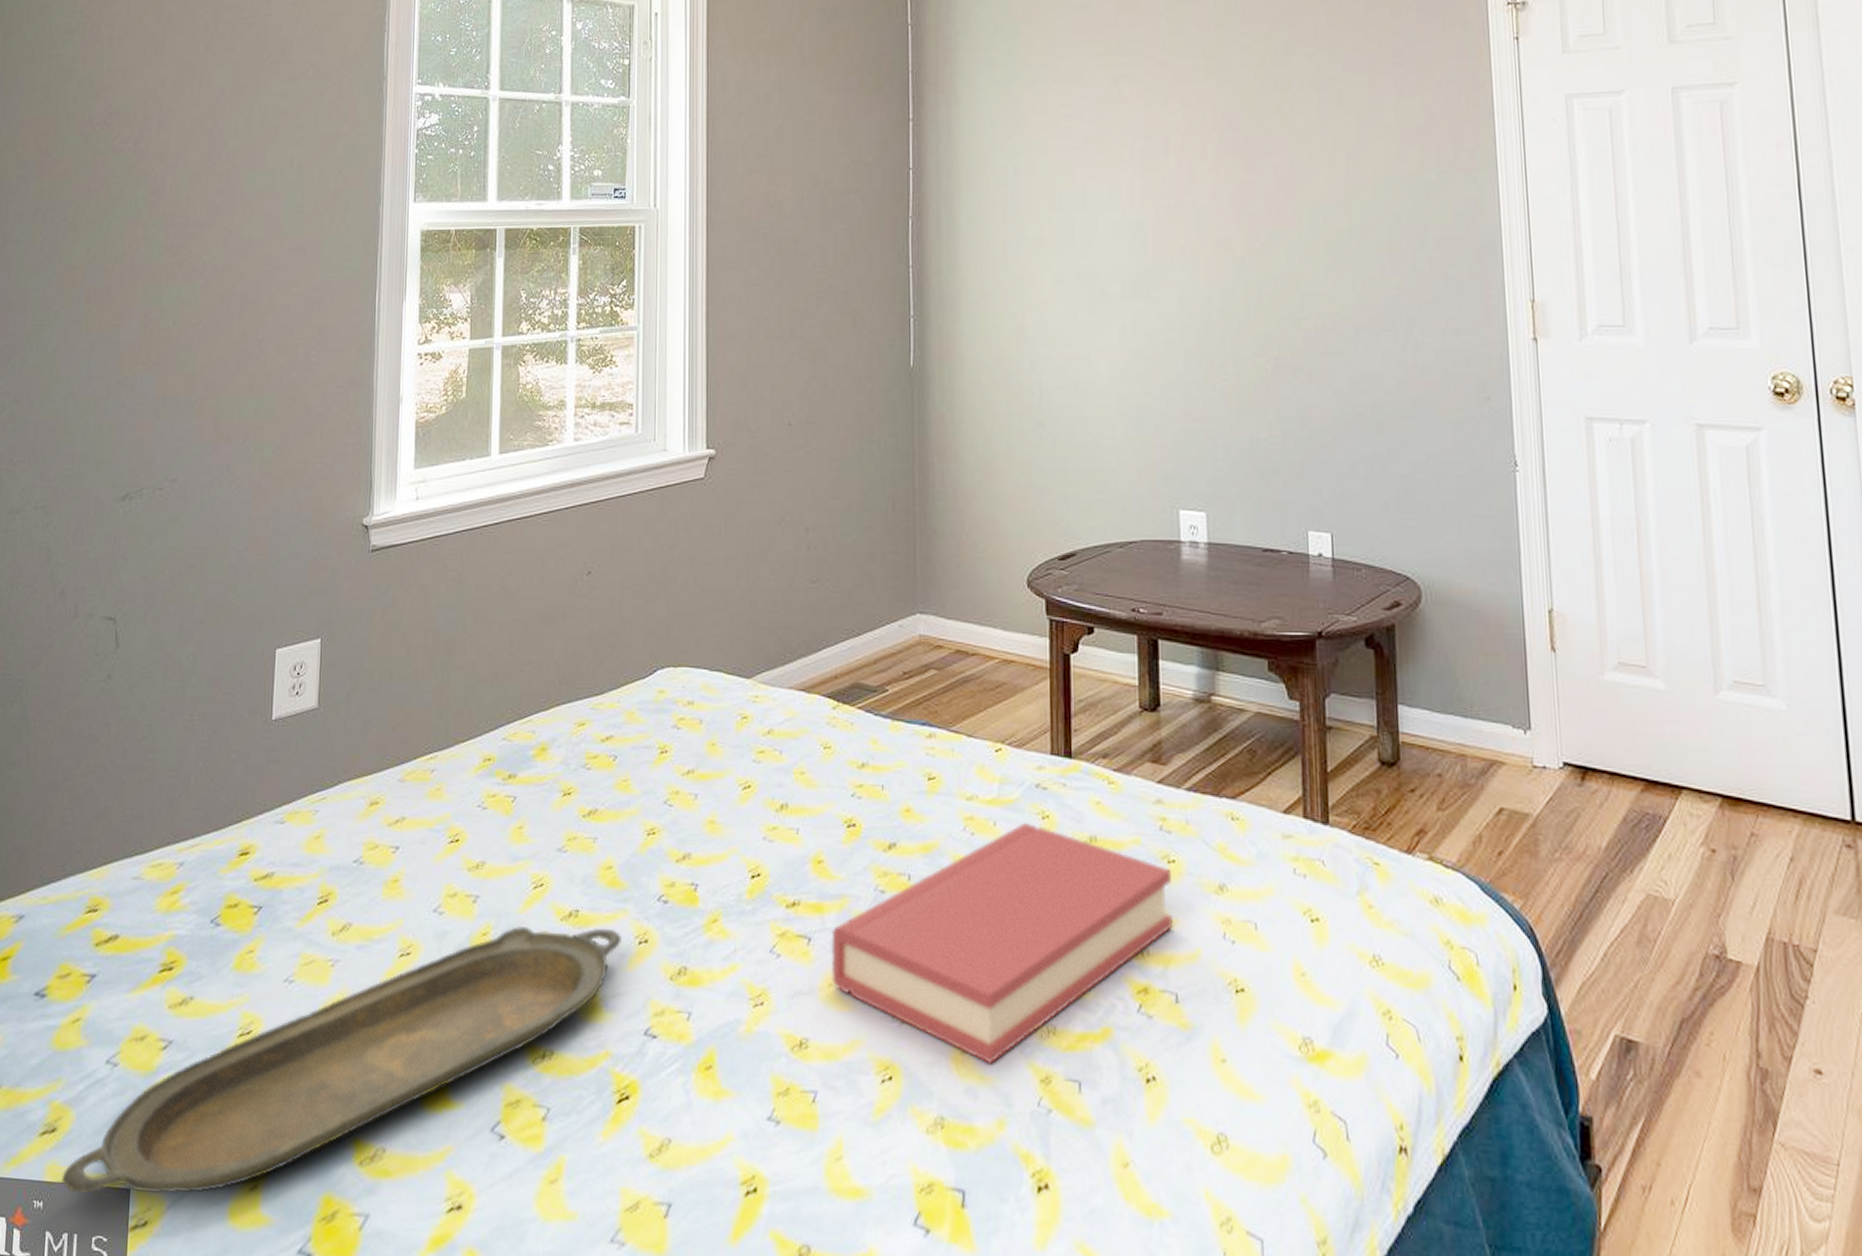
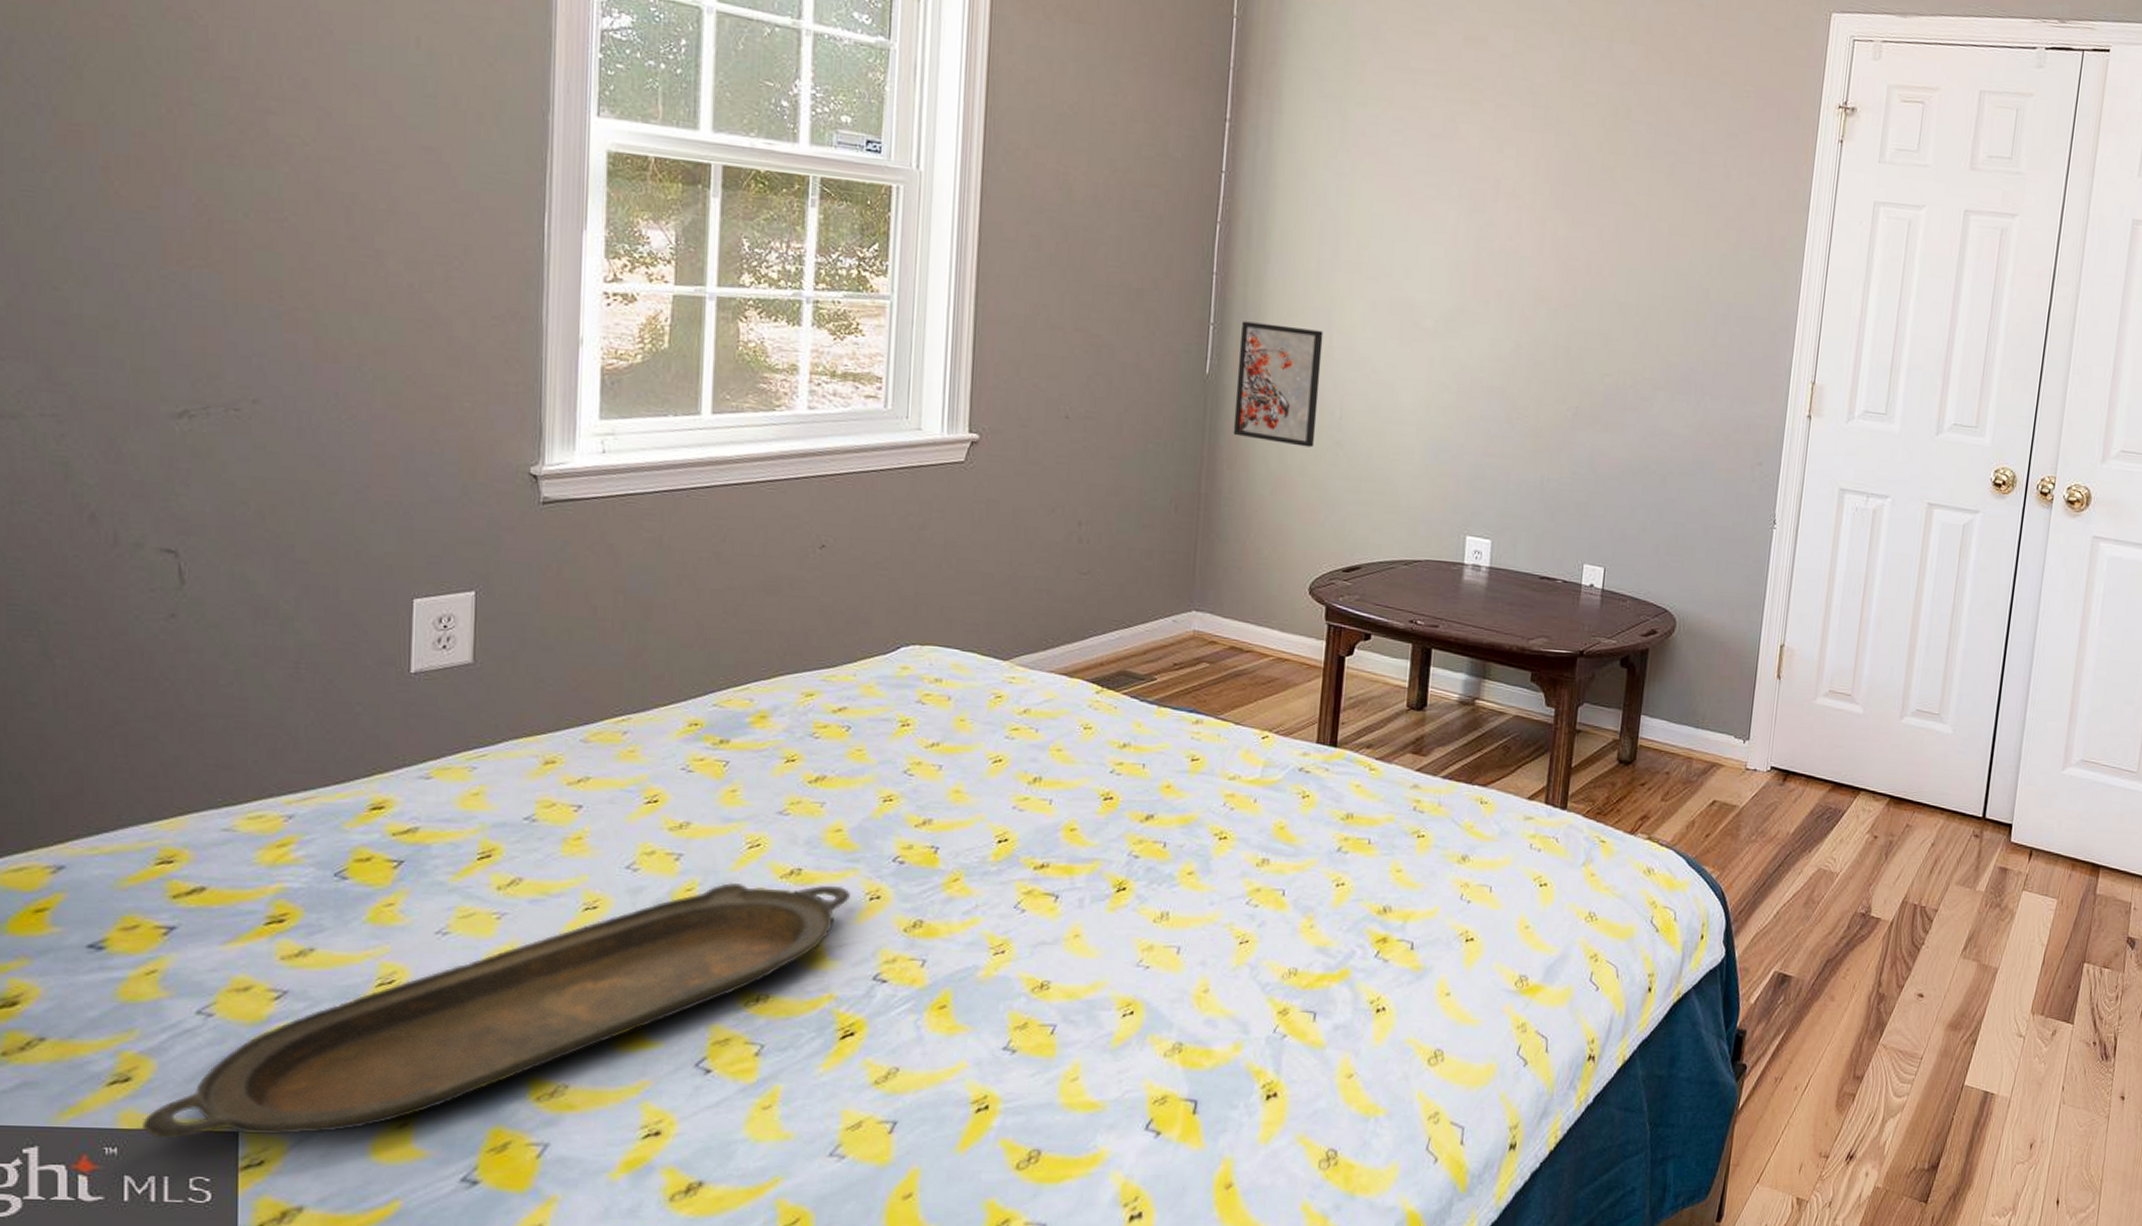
hardback book: present [831,822,1173,1064] -> none [1078,800,1420,1000]
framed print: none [939,309,1018,431] -> present [1233,321,1324,448]

